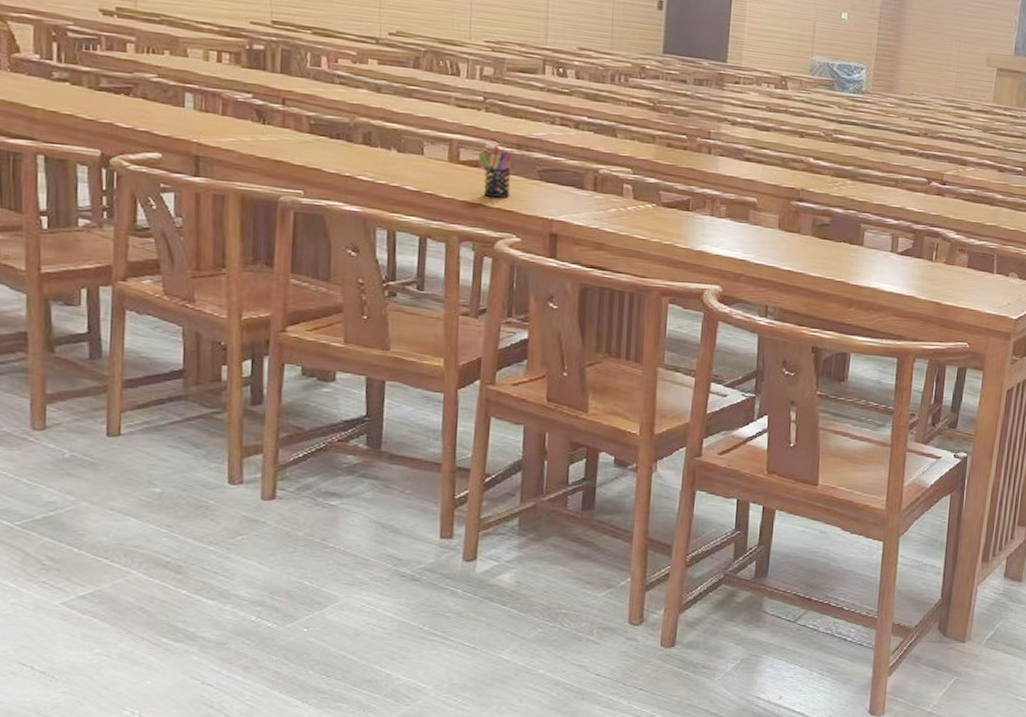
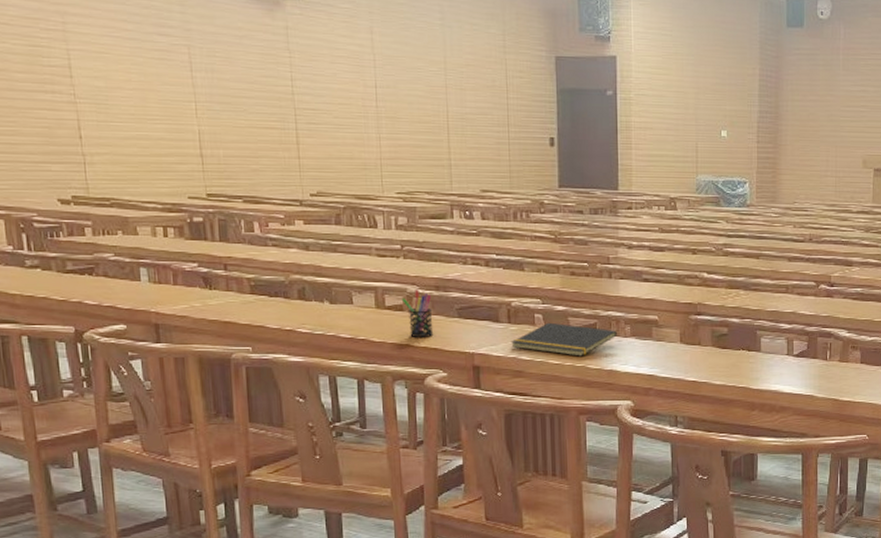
notepad: none [594,194,711,234] -> present [511,322,617,357]

